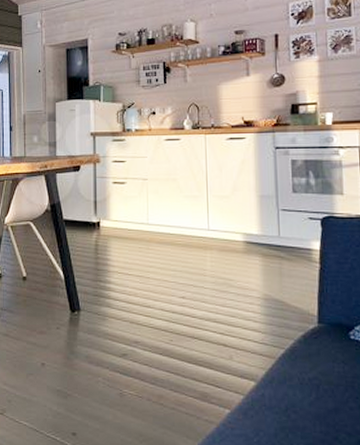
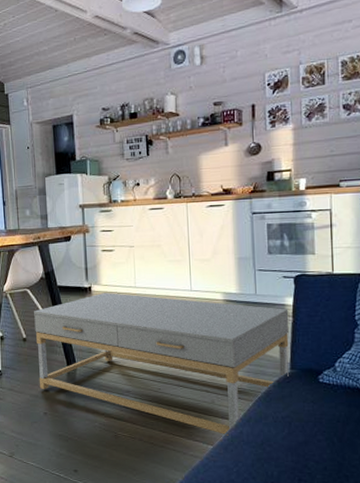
coffee table: none [36,228,316,399] -> present [34,292,289,436]

